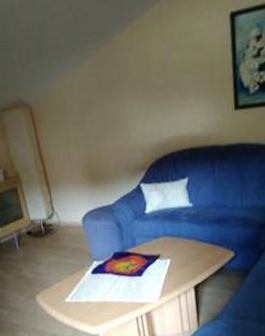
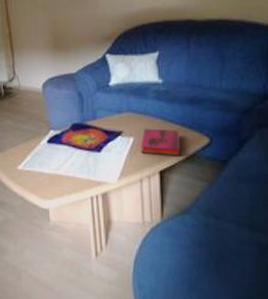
hardback book: none [177,248,212,272] -> present [140,128,181,157]

